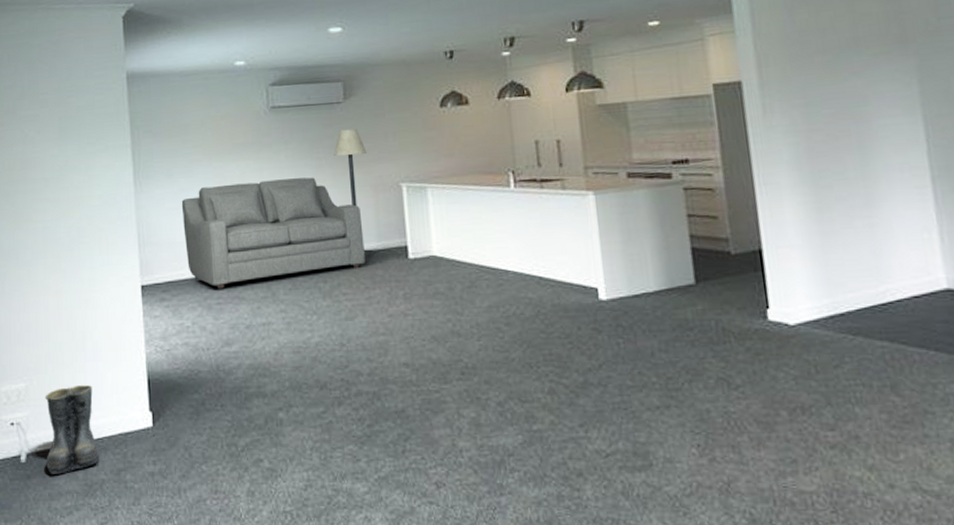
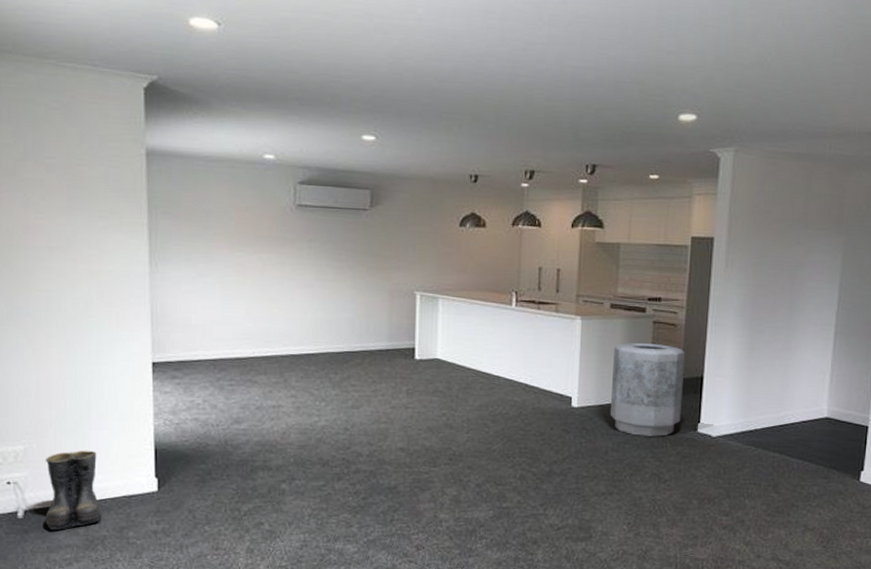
sofa: present [181,177,366,289] -> none [198,274,376,372]
floor lamp: present [334,128,374,256] -> none [355,235,387,354]
trash can: none [640,214,743,330] -> present [609,343,685,437]

